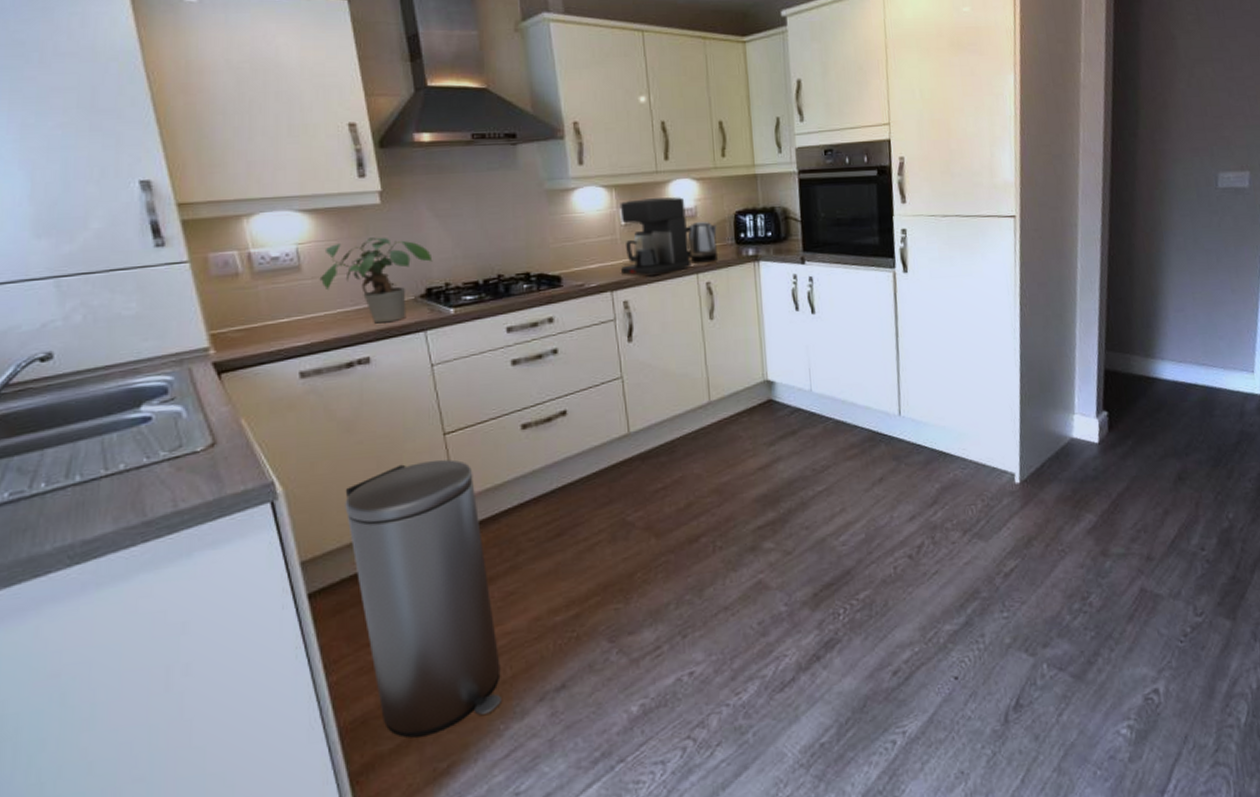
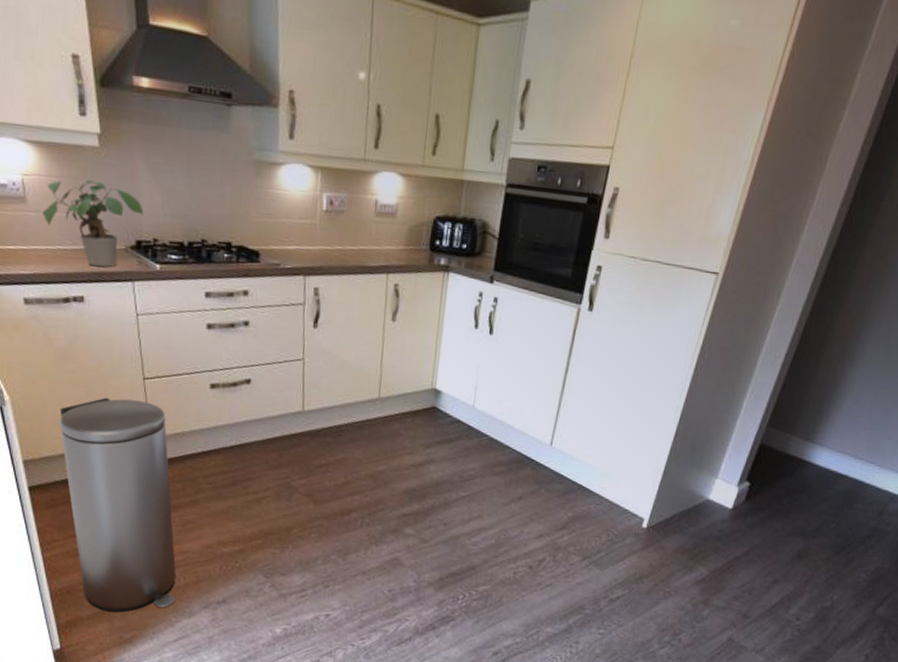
coffee maker: present [620,196,692,277] -> none [316,185,388,269]
kettle: present [685,222,719,265] -> none [382,221,415,266]

